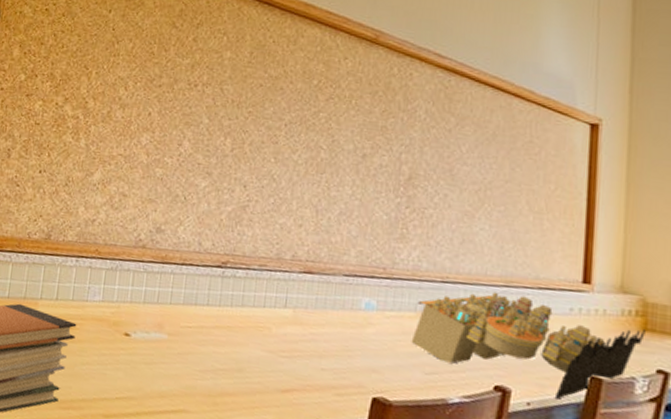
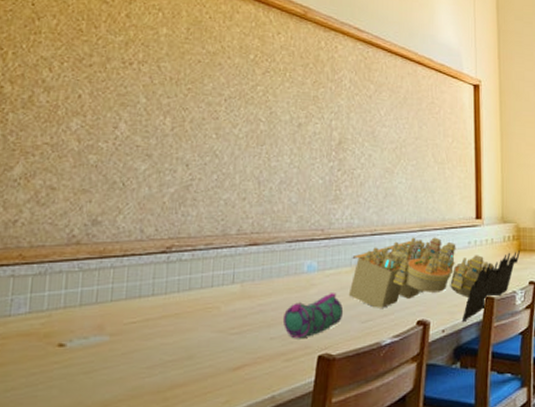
pencil case: none [335,335,405,377] -> present [282,293,344,339]

